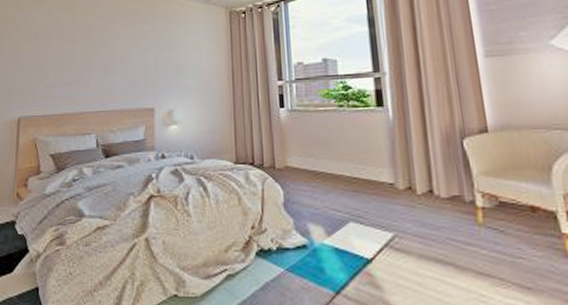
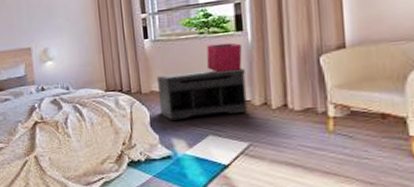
bench: none [292,146,392,202] -> present [156,68,248,120]
storage bin: none [346,118,384,149] -> present [206,42,242,72]

